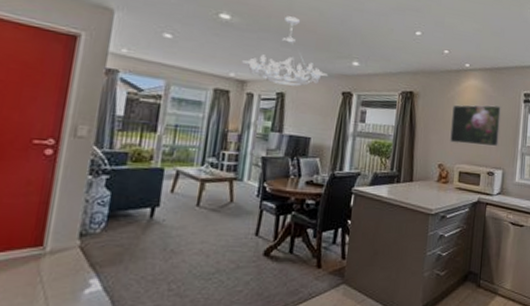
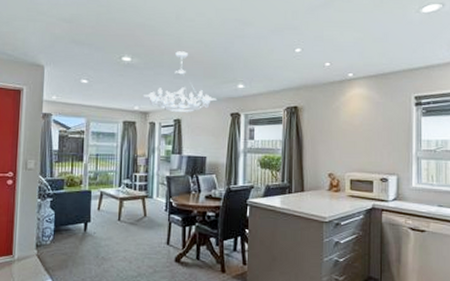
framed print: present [450,104,502,147] -> none [338,112,391,153]

